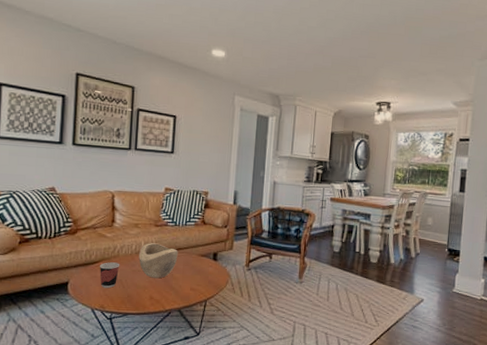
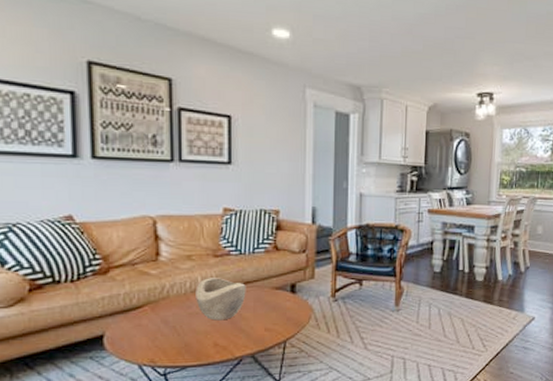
cup: present [99,262,120,288] -> none [143,305,172,338]

